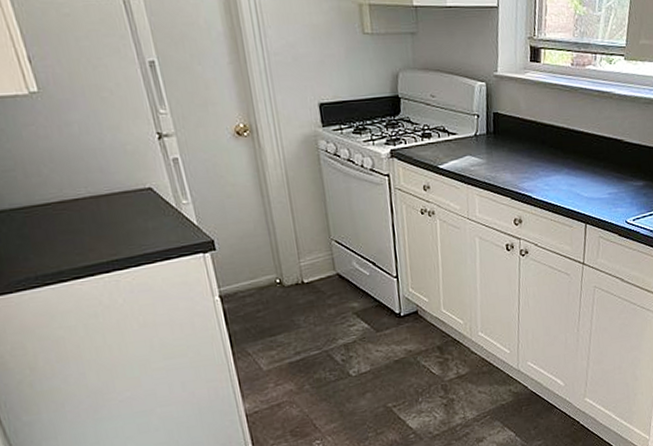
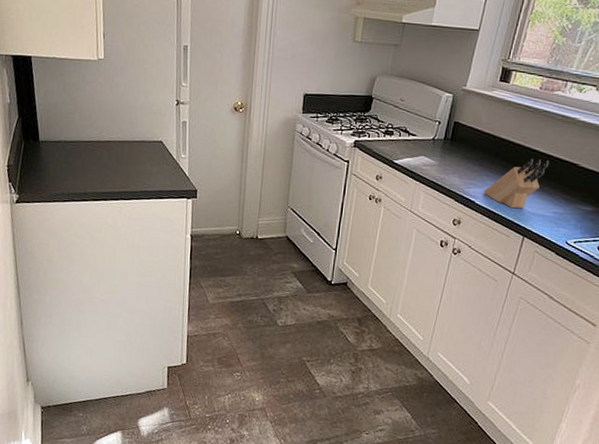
knife block: none [538,140,596,197] -> present [483,158,550,209]

